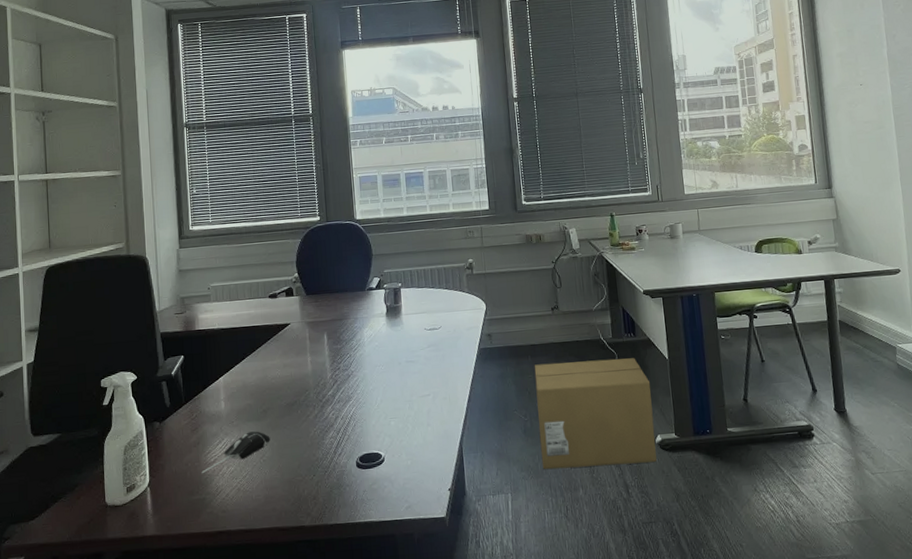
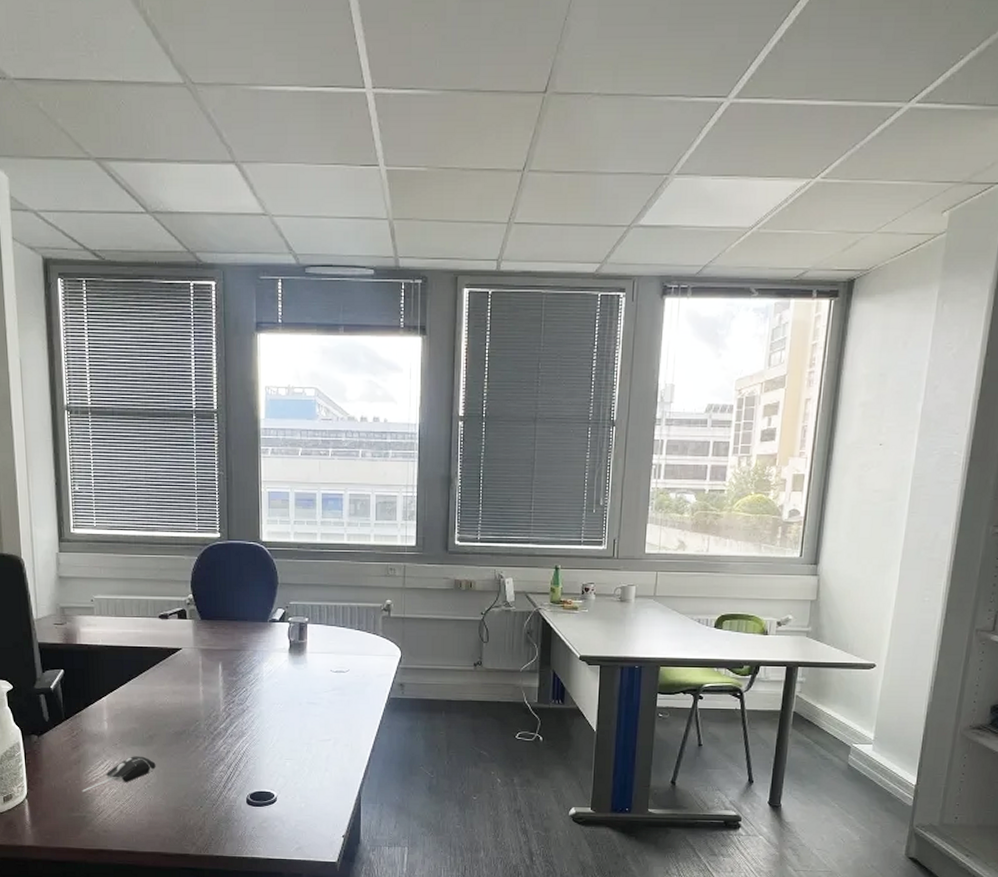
box: present [534,358,657,470] -> none [444,721,573,834]

